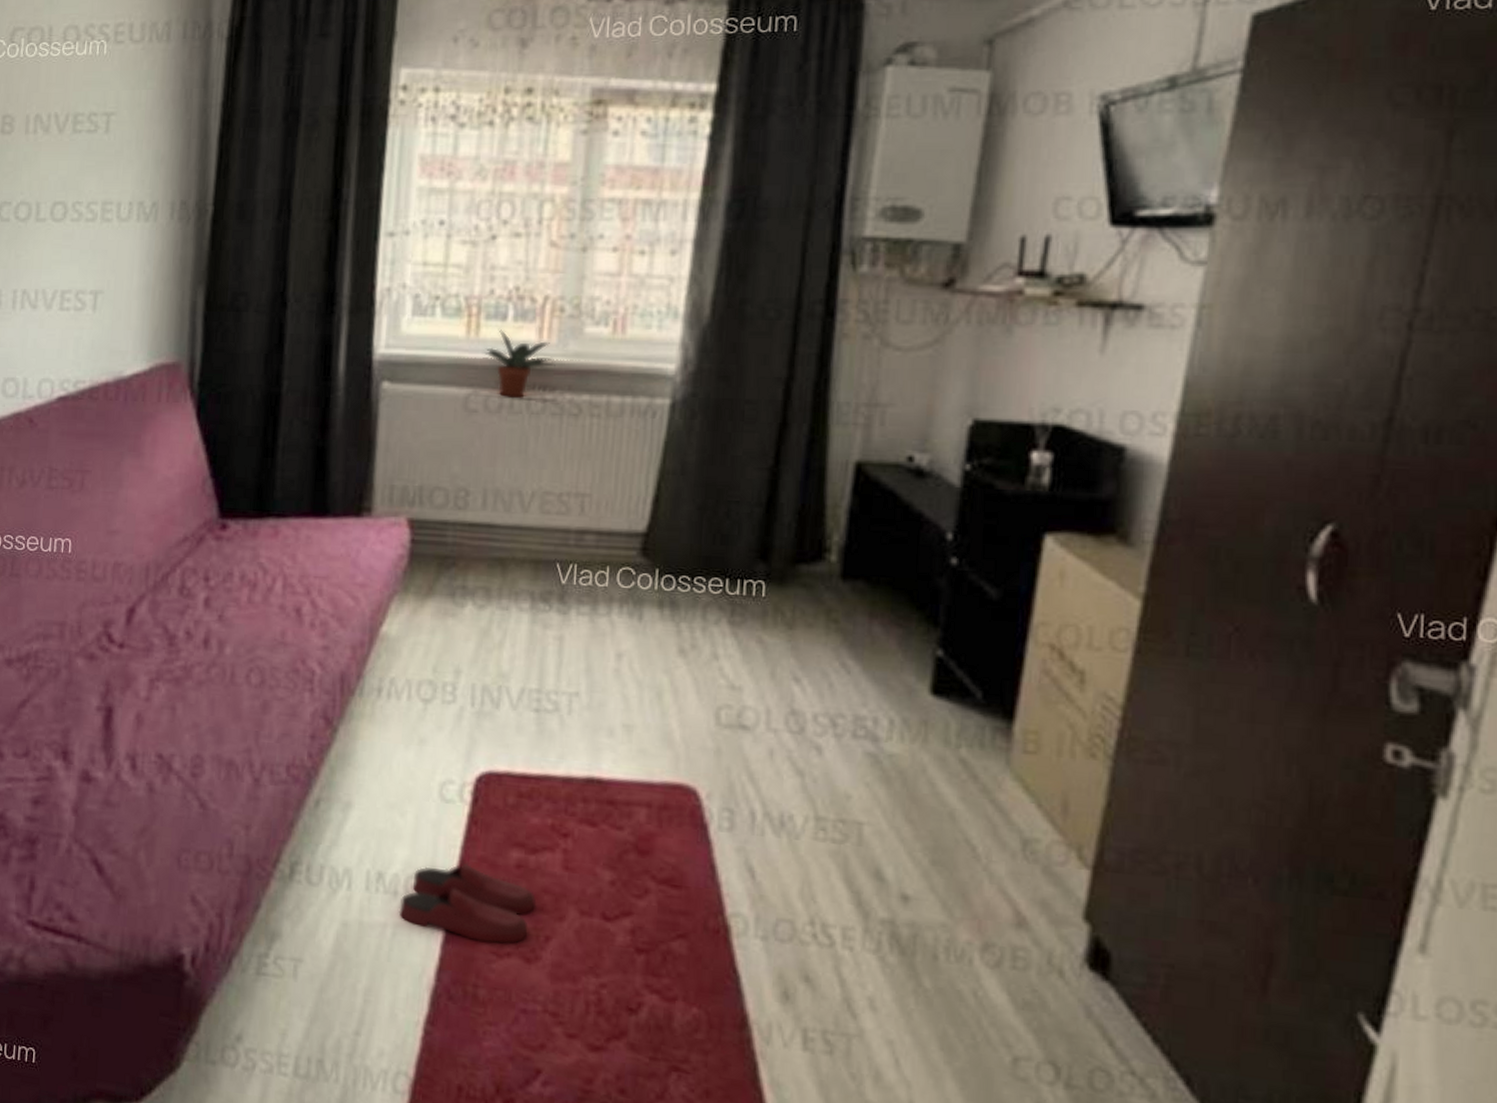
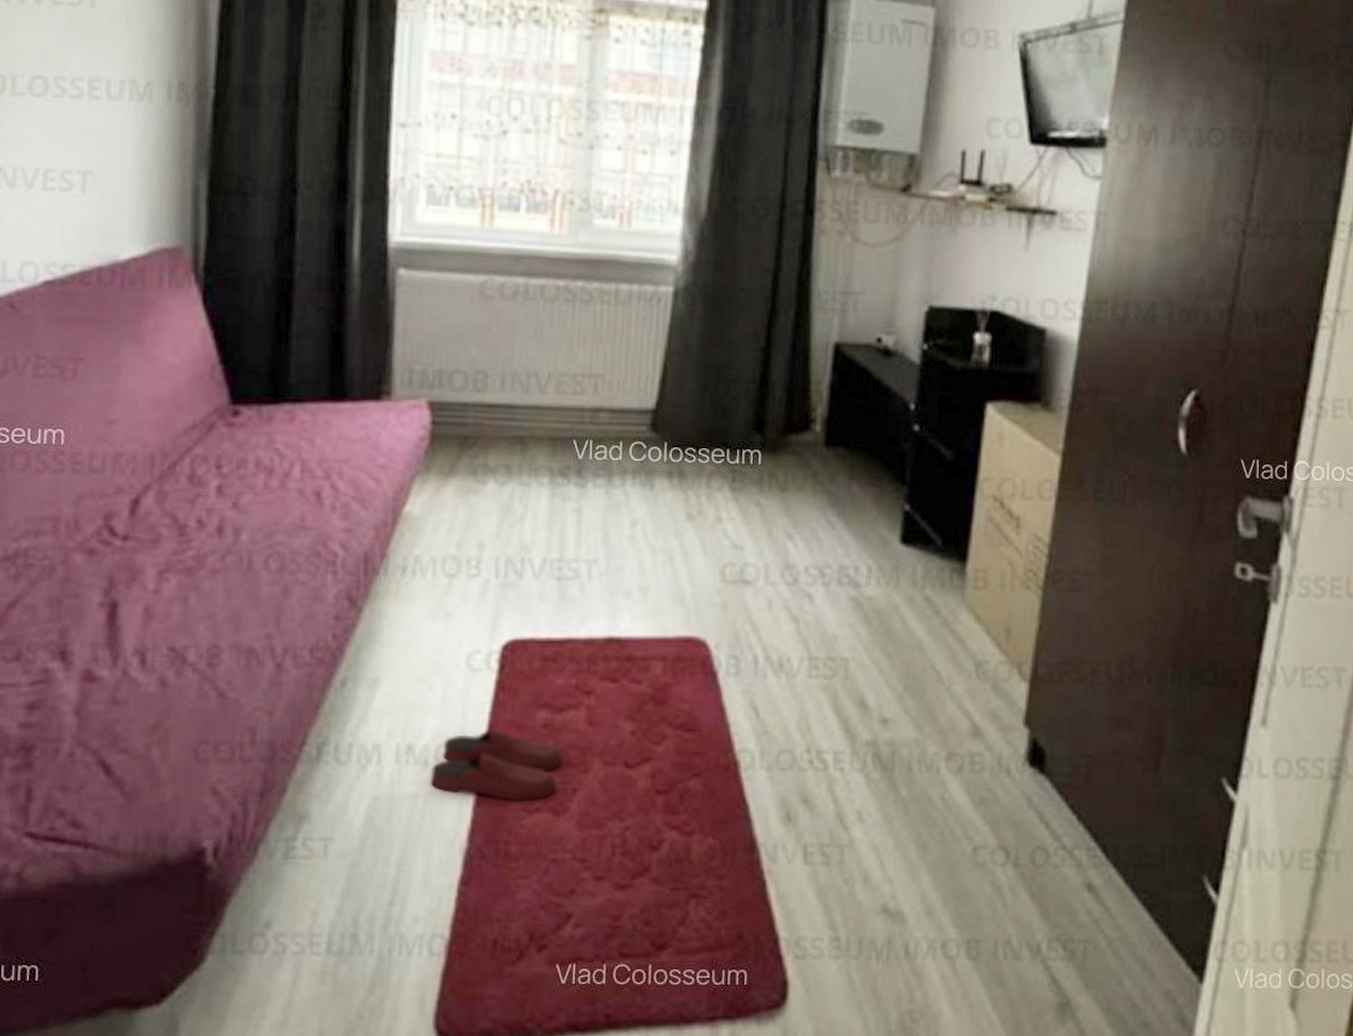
potted plant: present [483,328,556,399] -> none [498,219,567,286]

